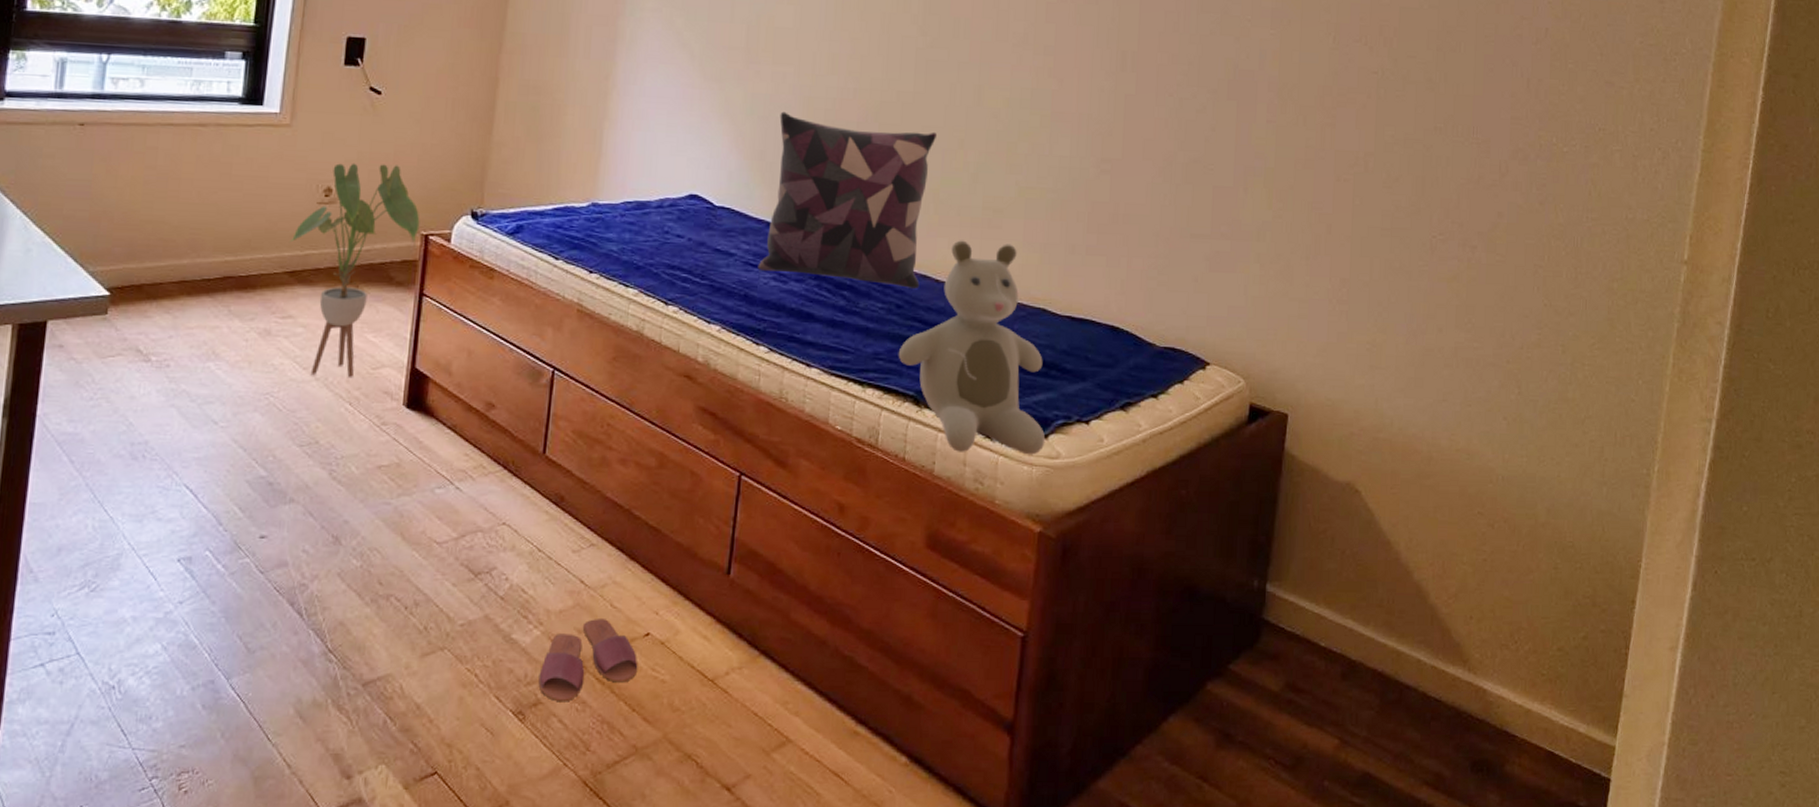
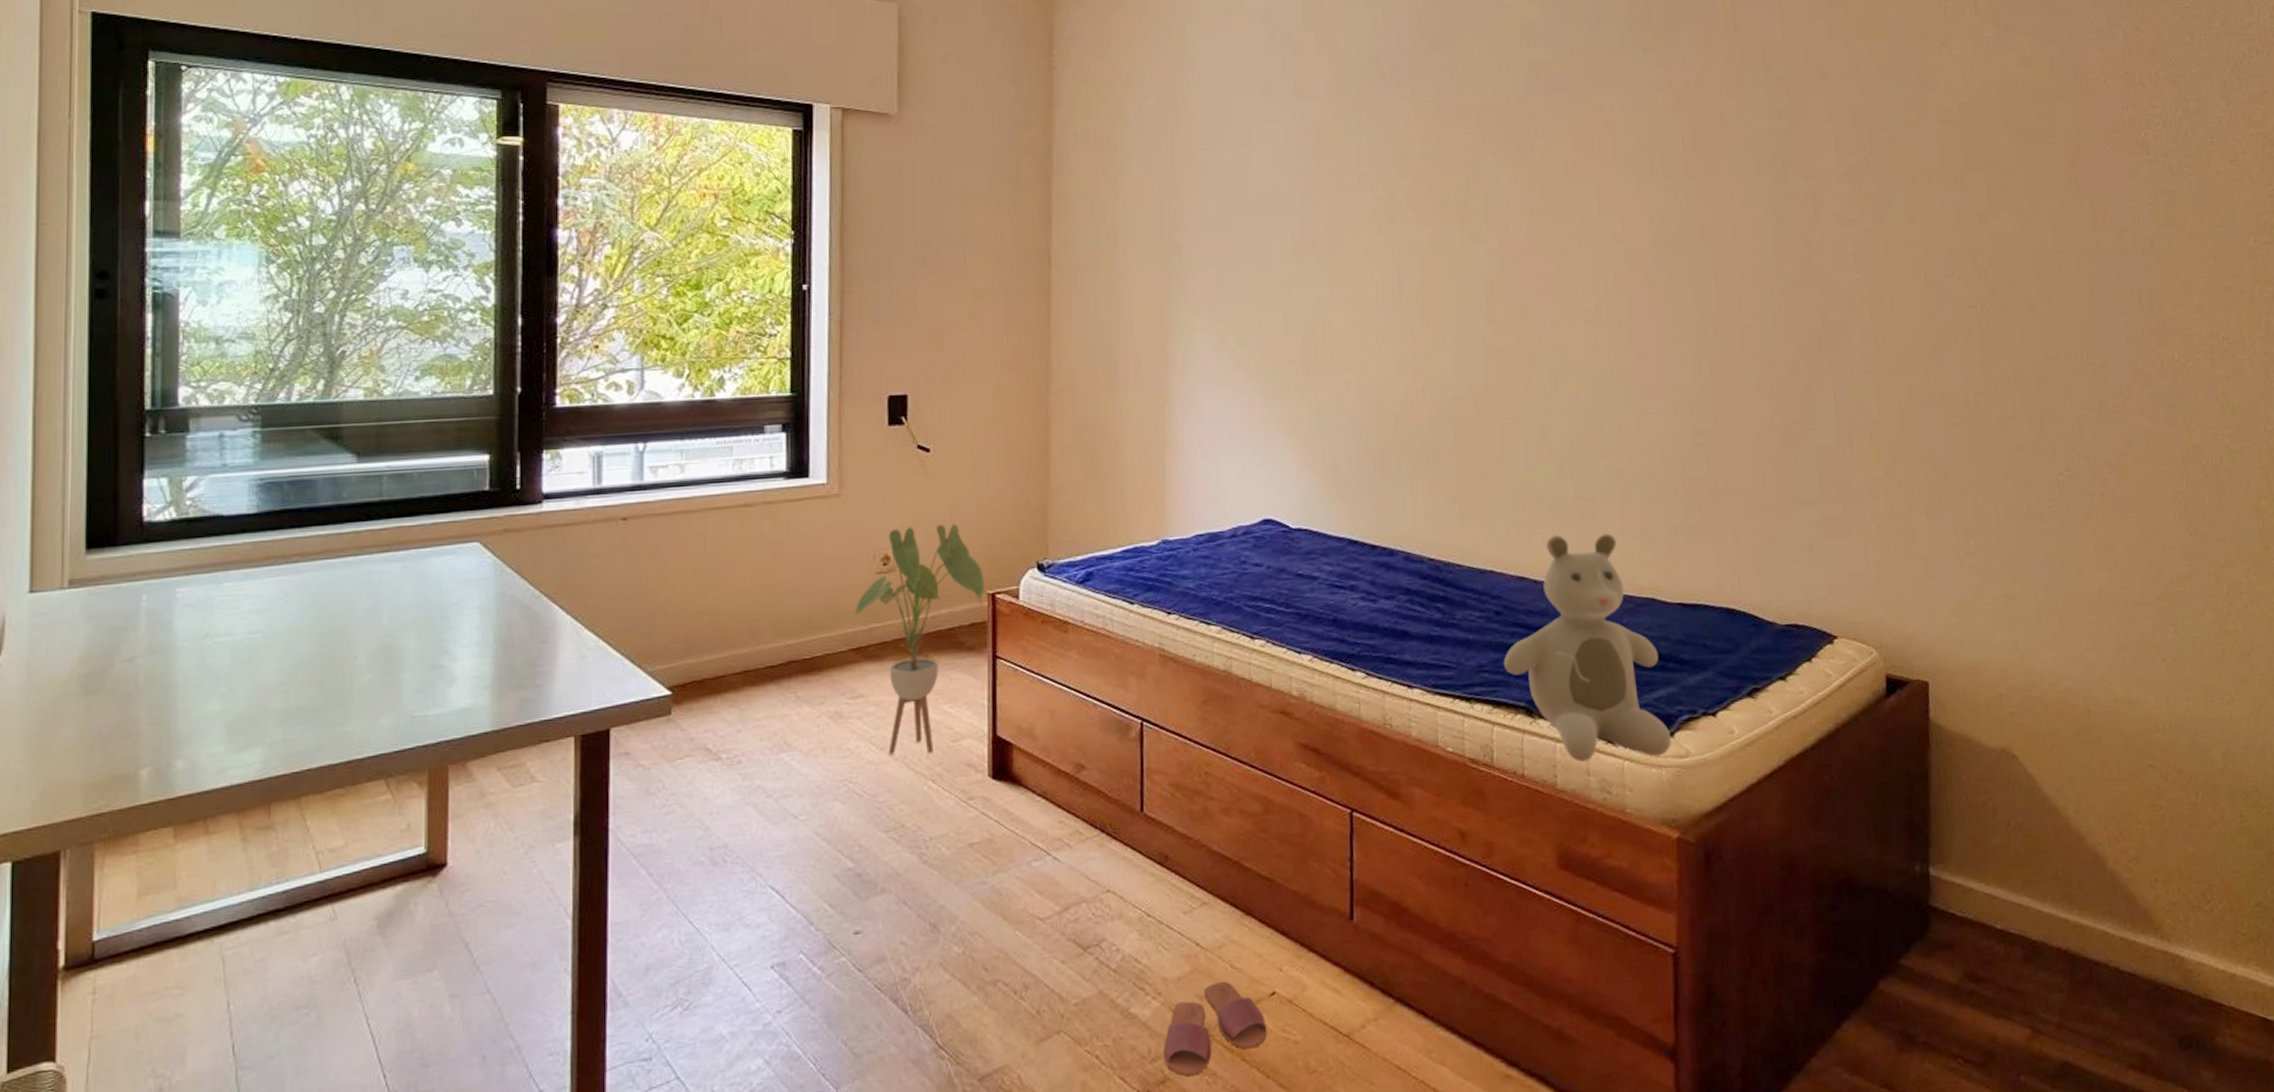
pillow: present [757,111,938,289] -> none [1343,421,1517,593]

